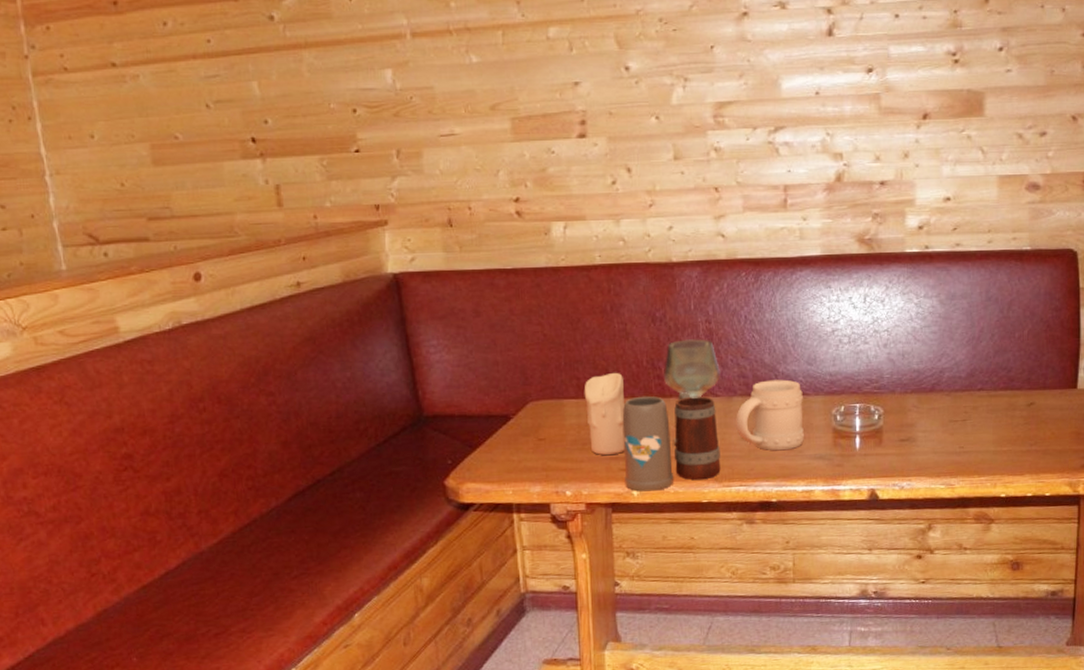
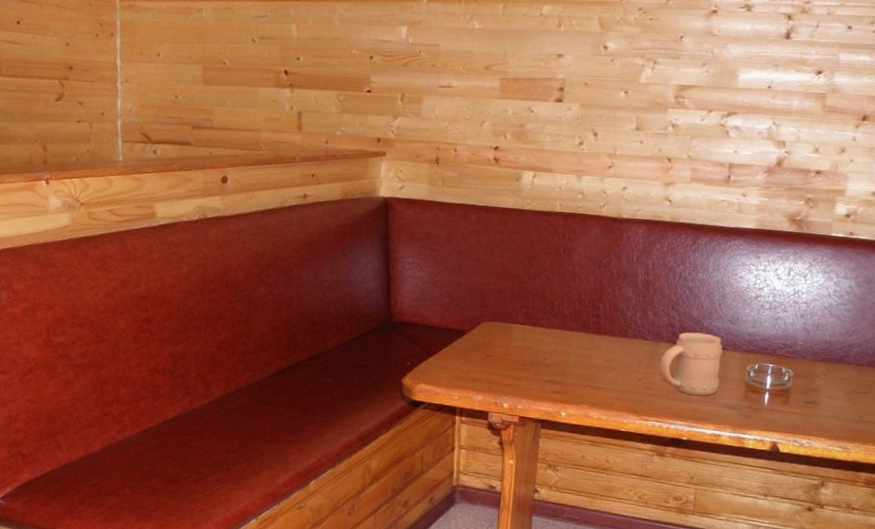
candle: present [584,372,625,456] -> none [530,306,567,378]
beer mug: present [622,396,674,492] -> none [555,330,602,415]
wine glass: present [663,339,720,445] -> none [601,286,652,377]
beer mug: present [674,392,721,480] -> none [601,332,644,411]

